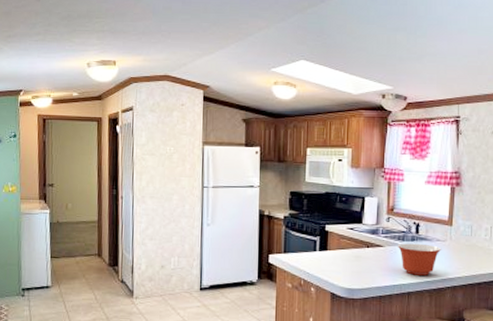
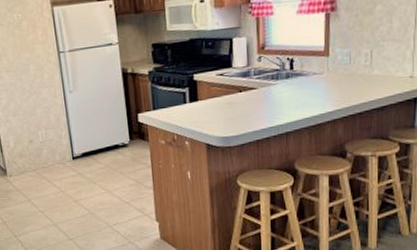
mixing bowl: present [397,243,442,276] -> none [271,79,319,114]

